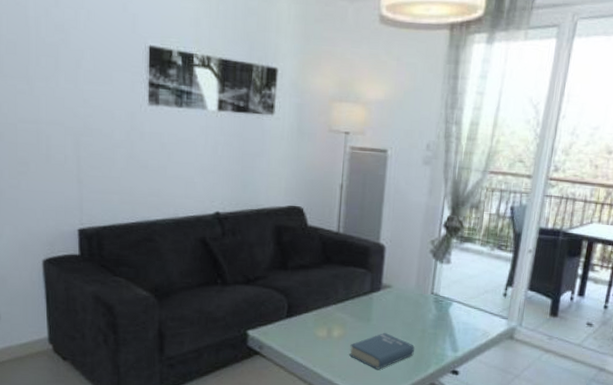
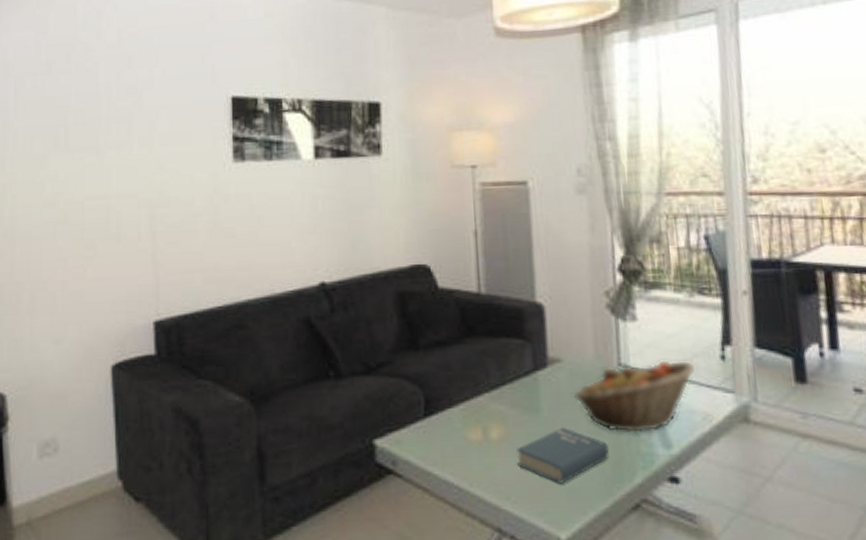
fruit basket: none [396,293,485,340] -> present [574,360,695,433]

